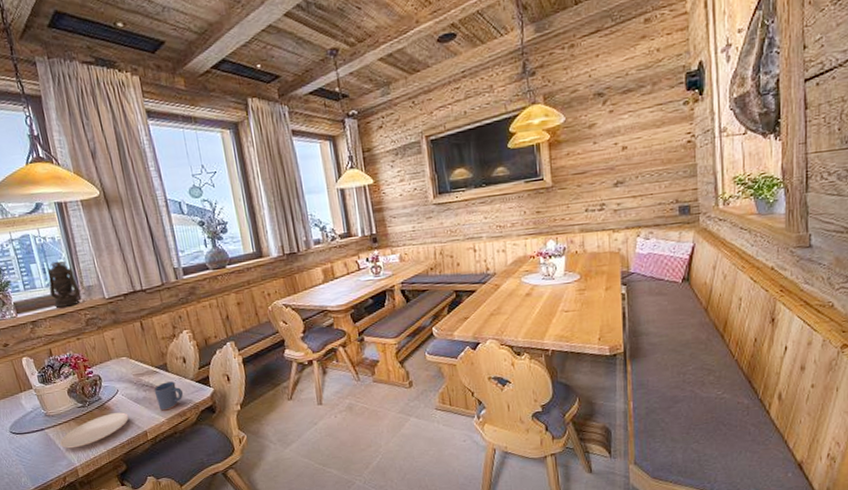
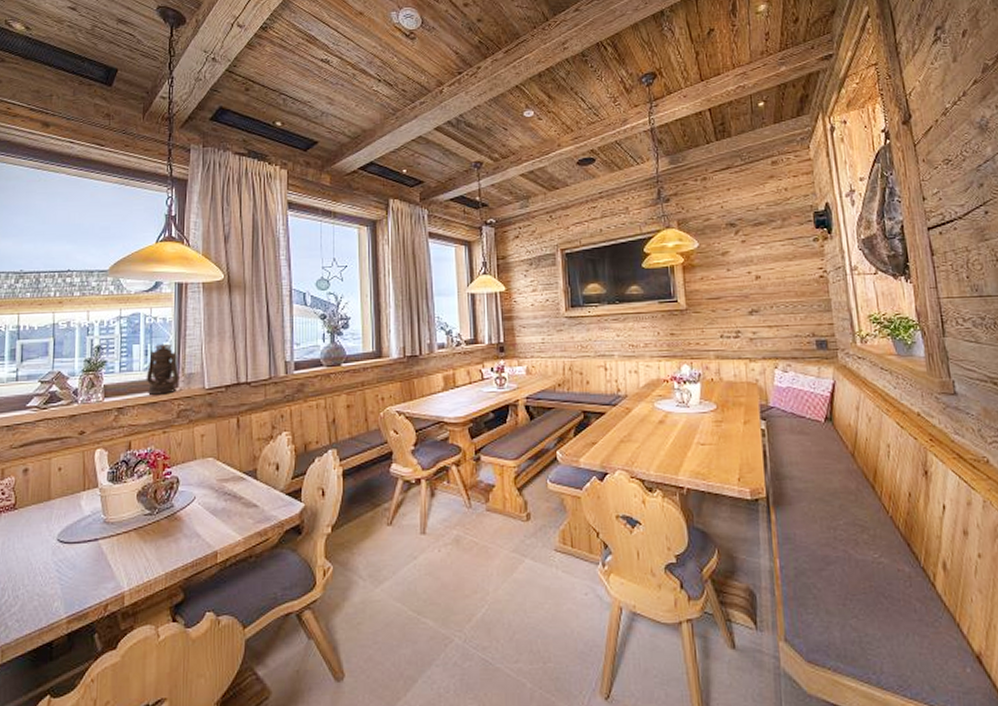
plate: present [59,412,129,449] -> none [111,525,201,567]
mug: present [153,381,184,411] -> none [236,491,269,527]

